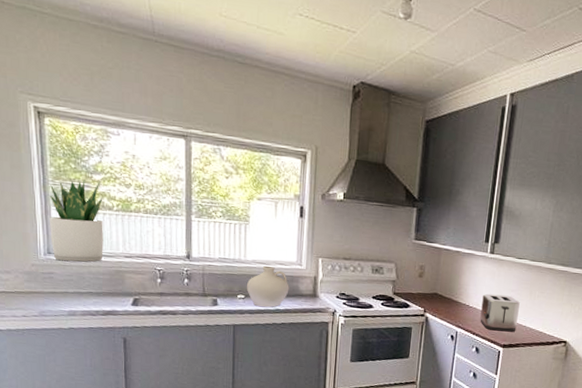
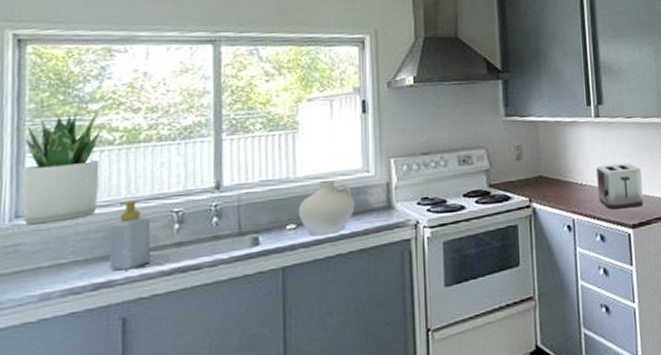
soap bottle: none [112,255,141,306] -> present [109,200,151,271]

